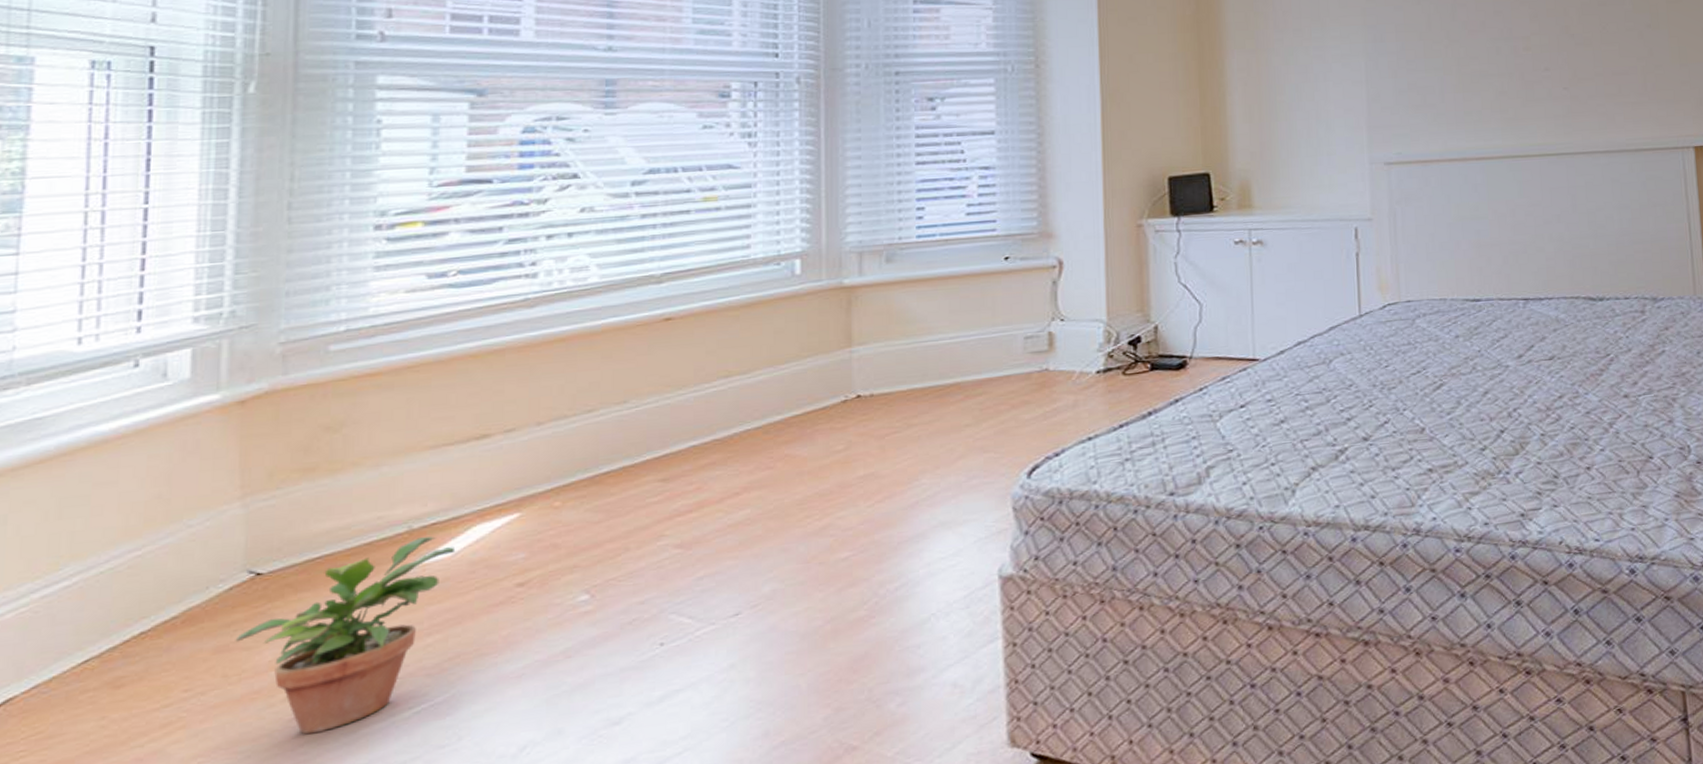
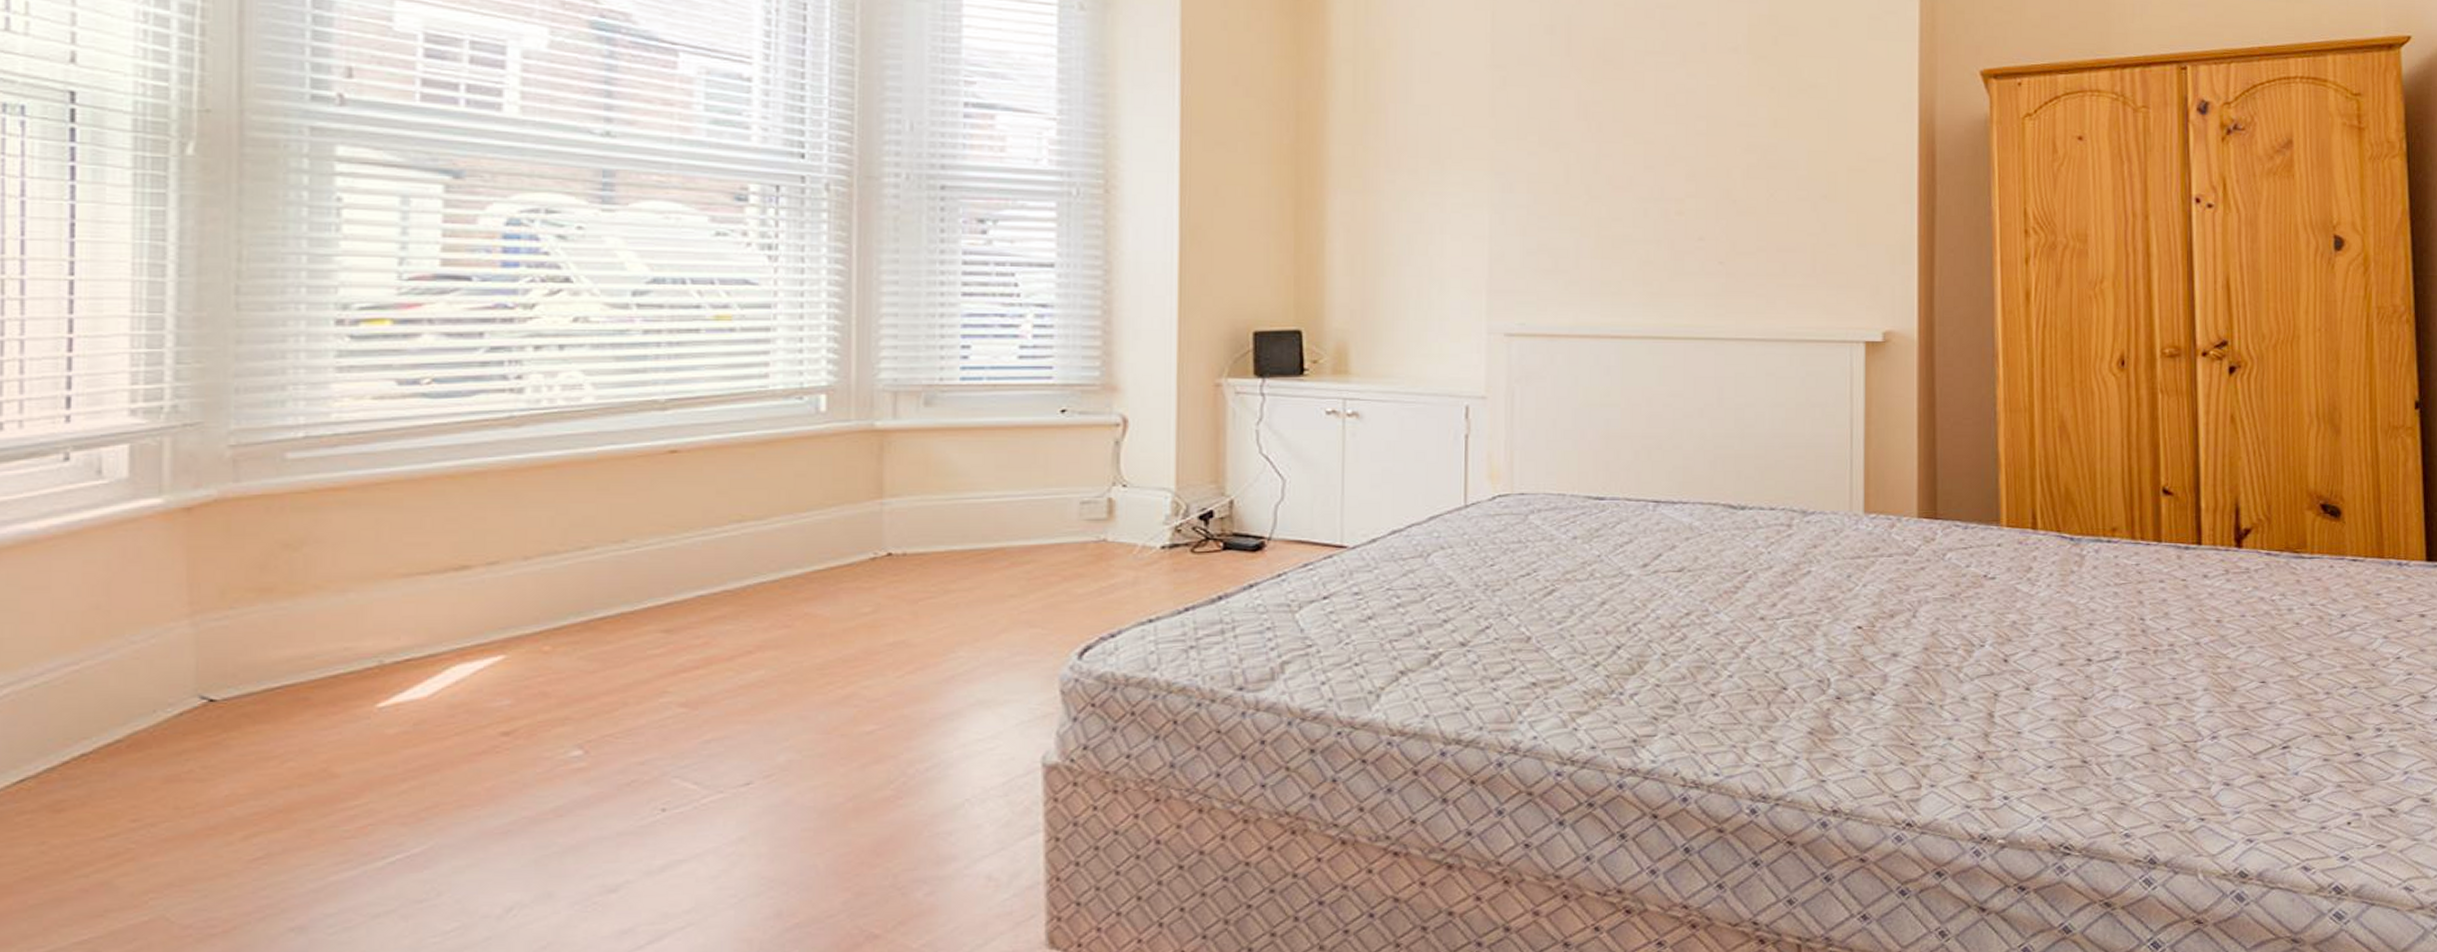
potted plant: present [235,536,456,734] -> none [187,674,433,877]

